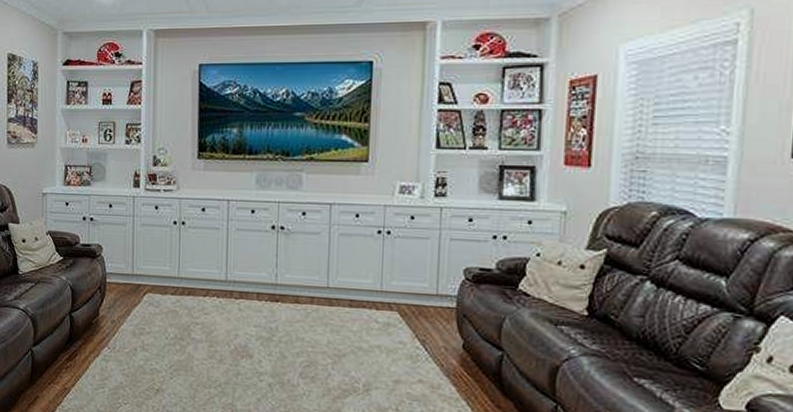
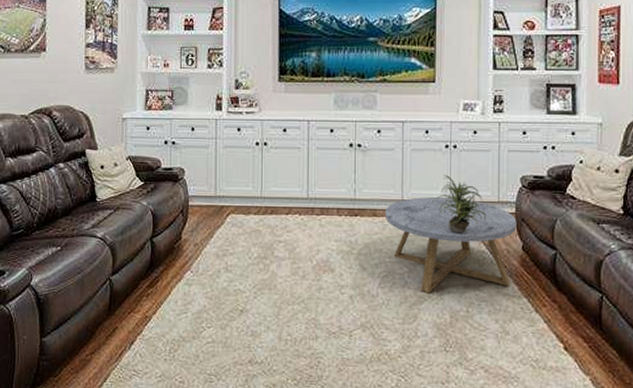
coffee table: none [309,285,458,388] -> present [386,197,517,294]
potted plant: none [361,262,423,327] -> present [432,174,487,234]

